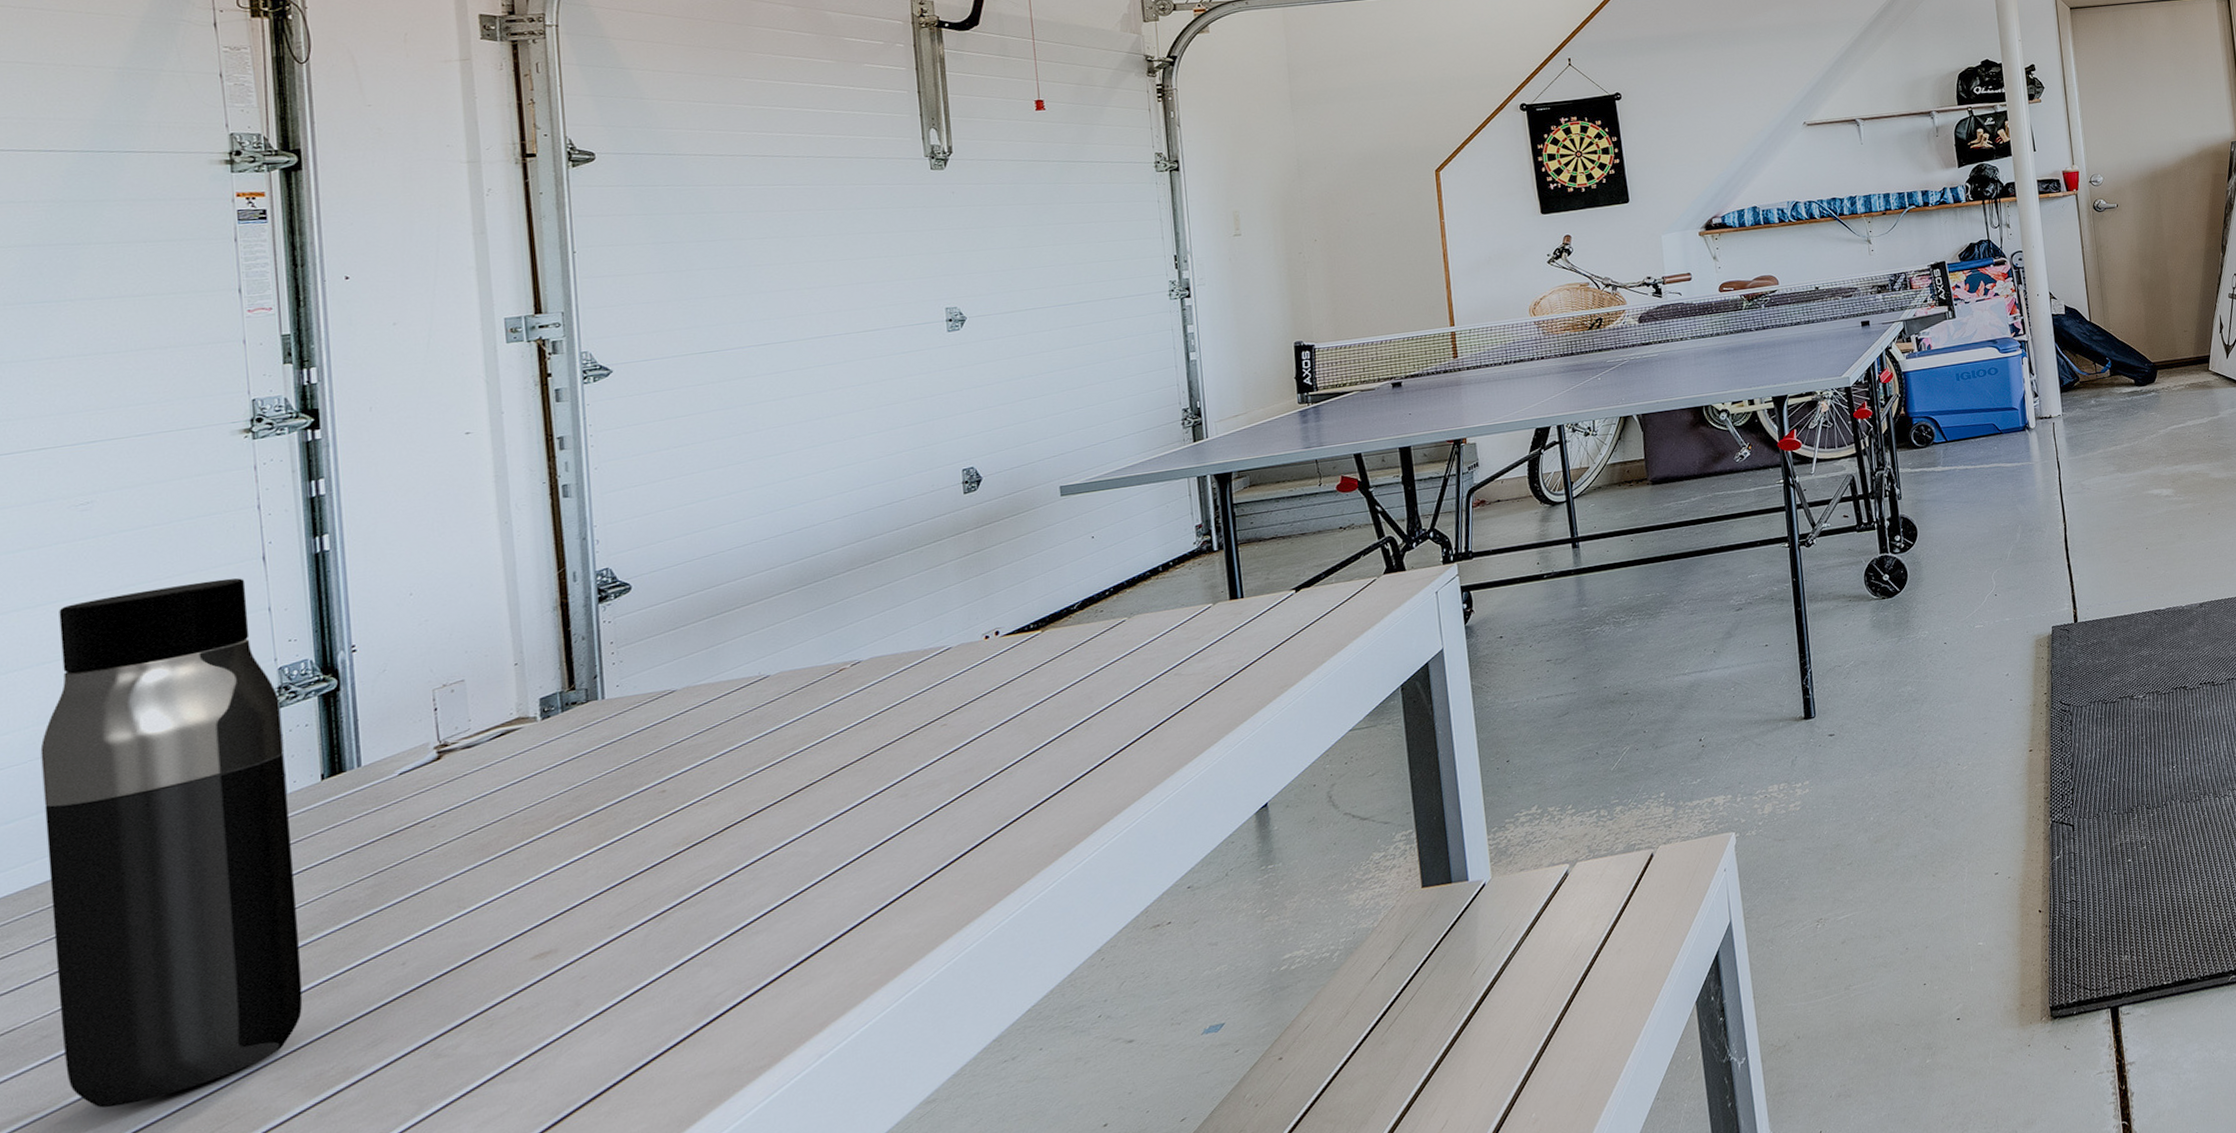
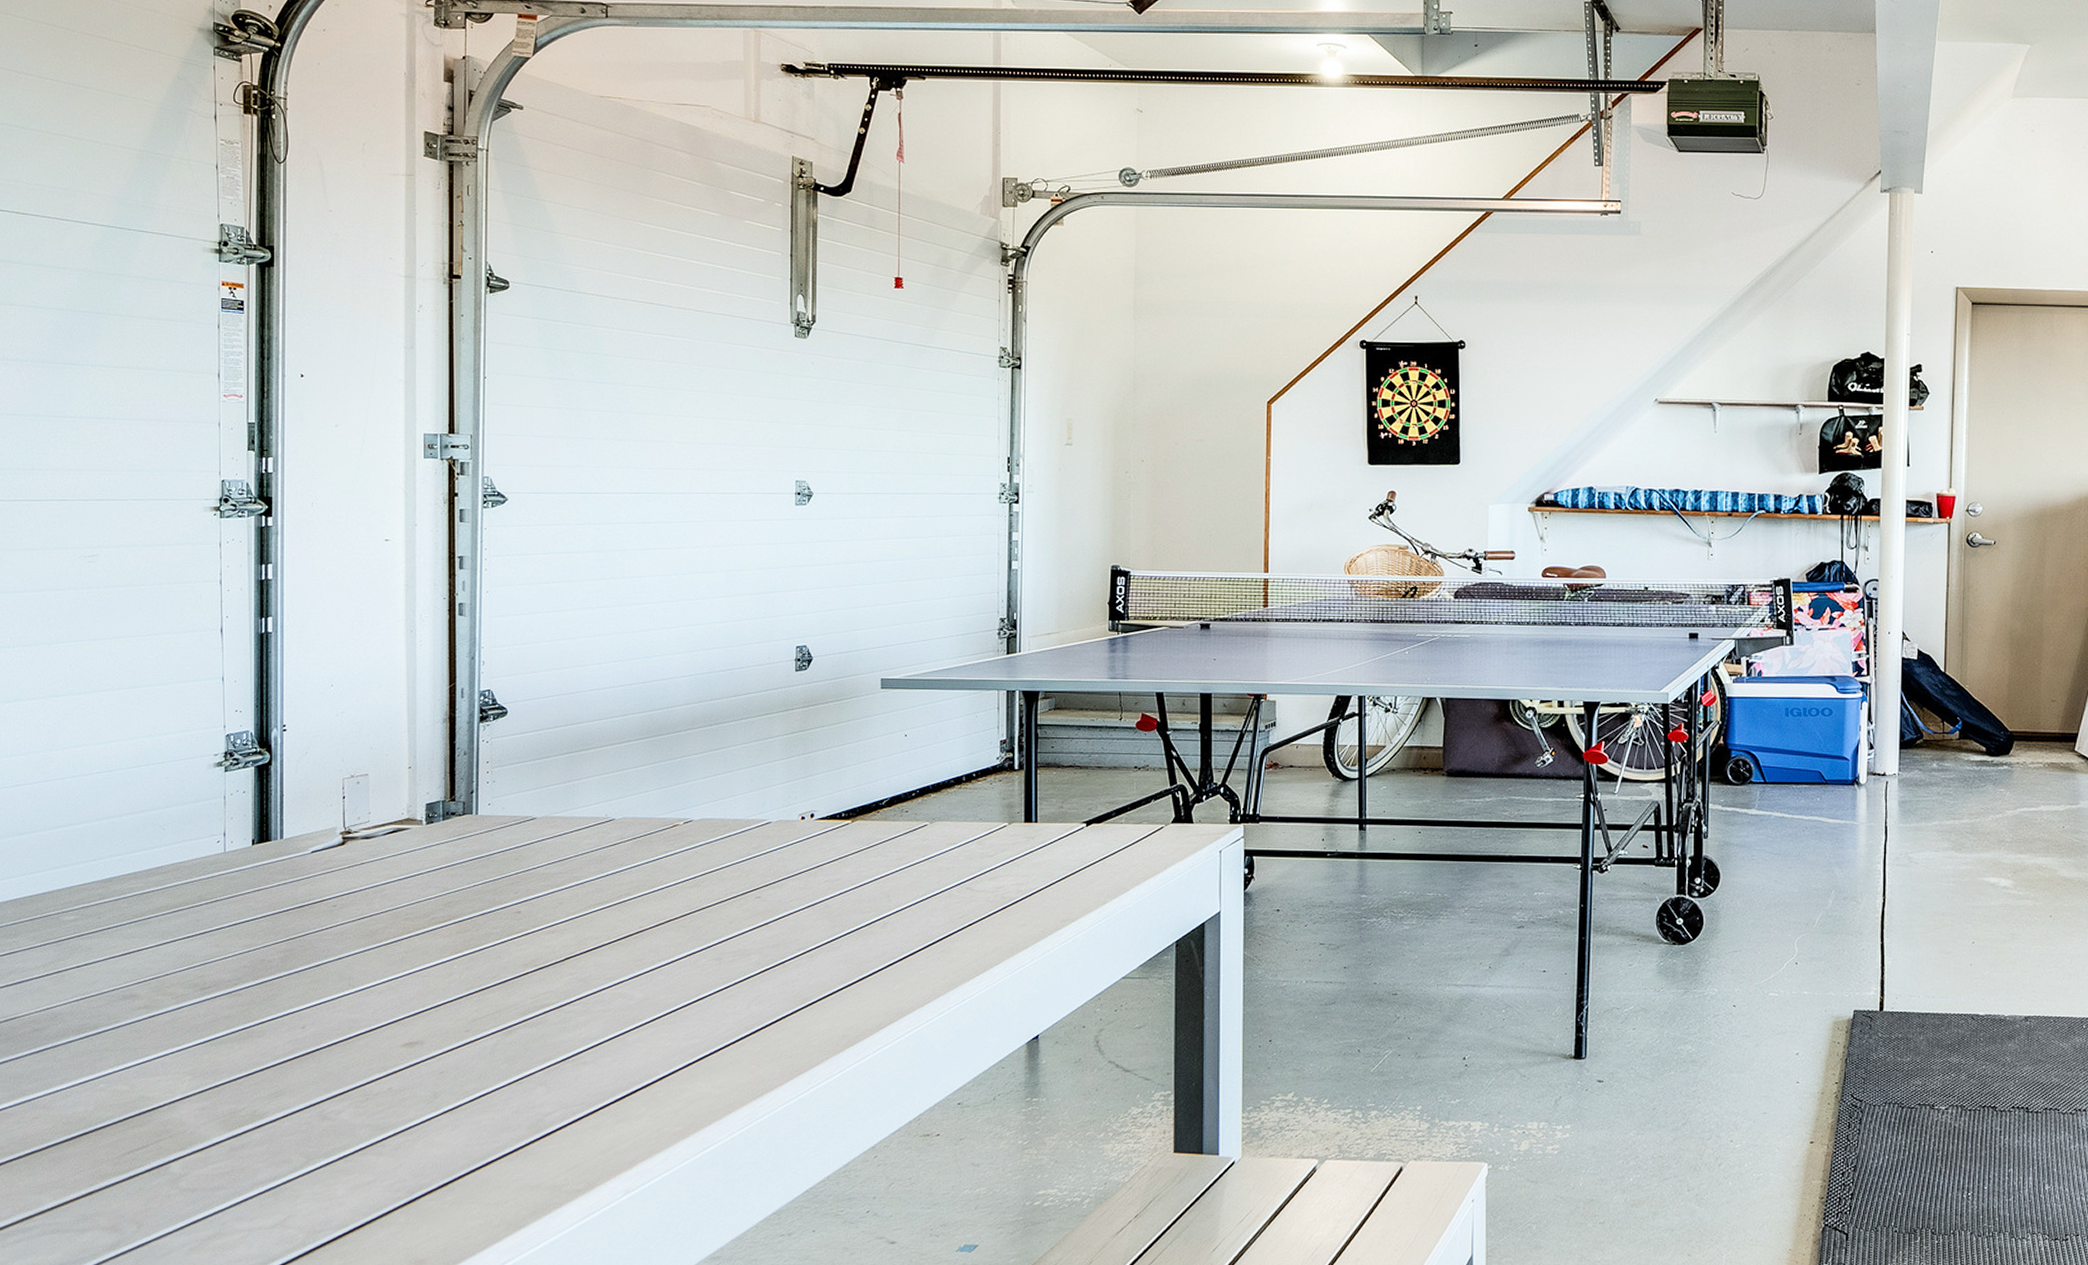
water bottle: present [40,578,303,1108] -> none [47,643,226,1104]

